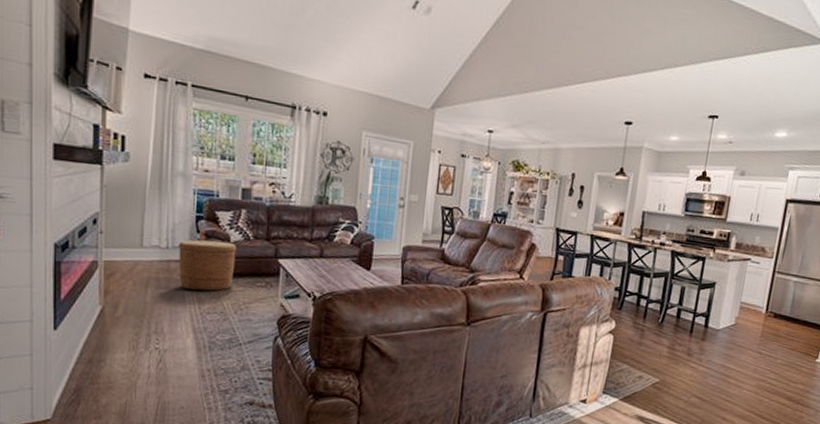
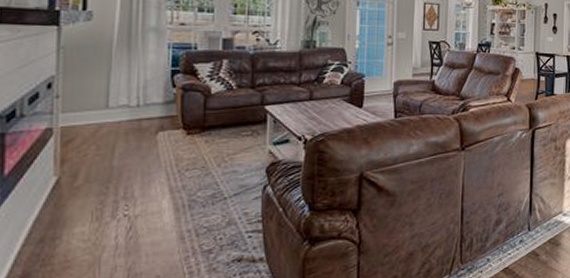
basket: present [178,239,236,292] -> none [150,93,218,147]

